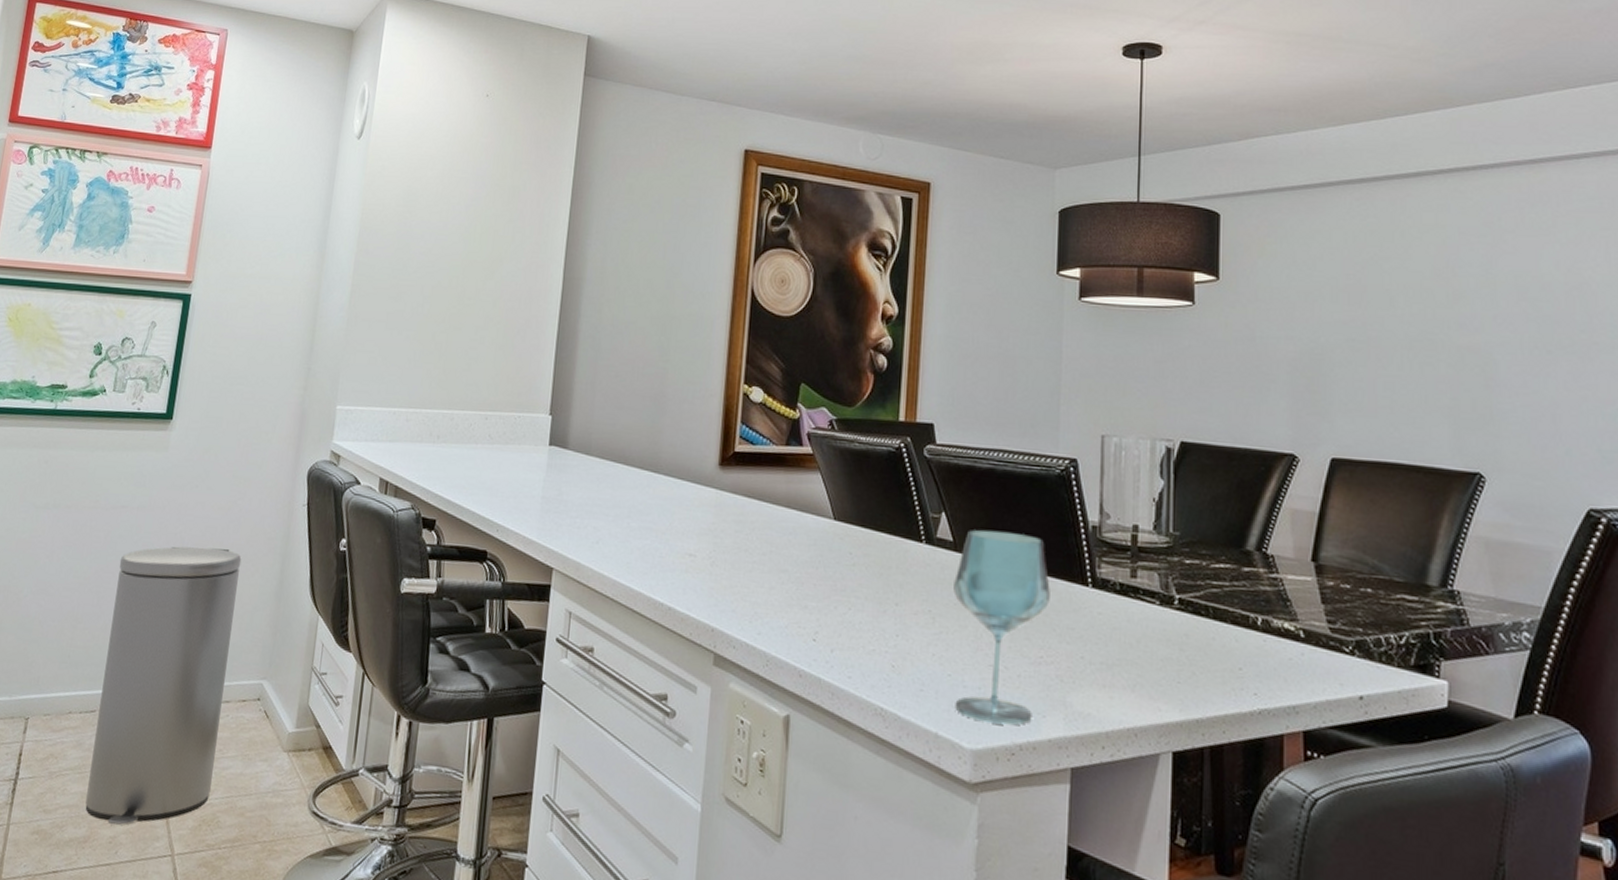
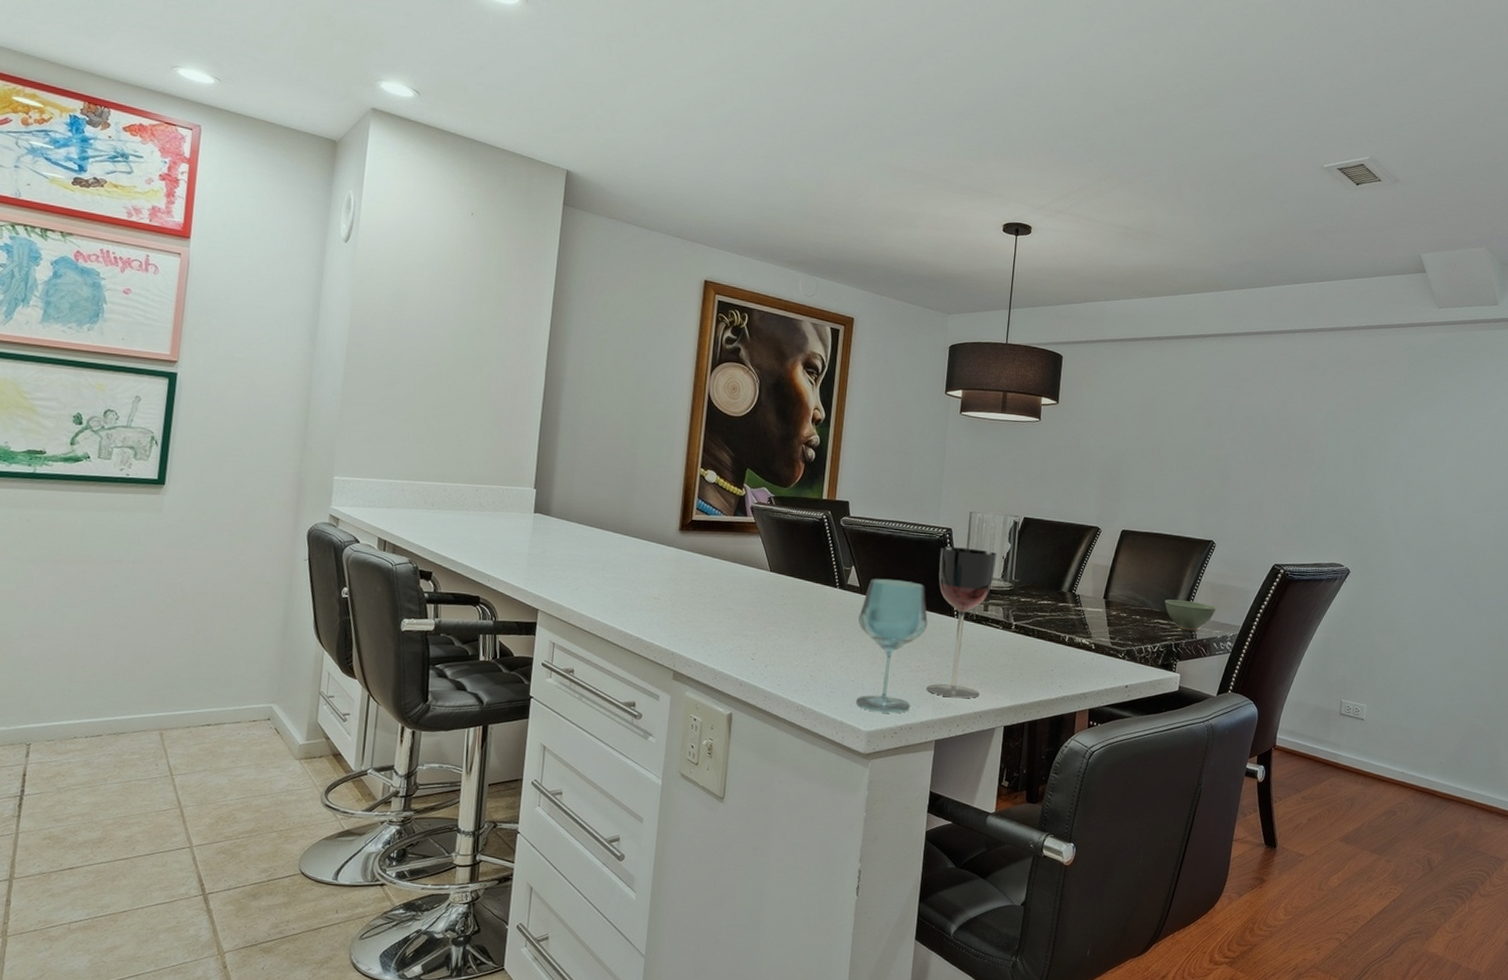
pedal bin: present [85,546,242,826] -> none [98,595,245,827]
wineglass: none [1053,484,1145,707] -> present [926,546,997,699]
bowl: none [1409,563,1498,614] -> present [1164,599,1217,631]

